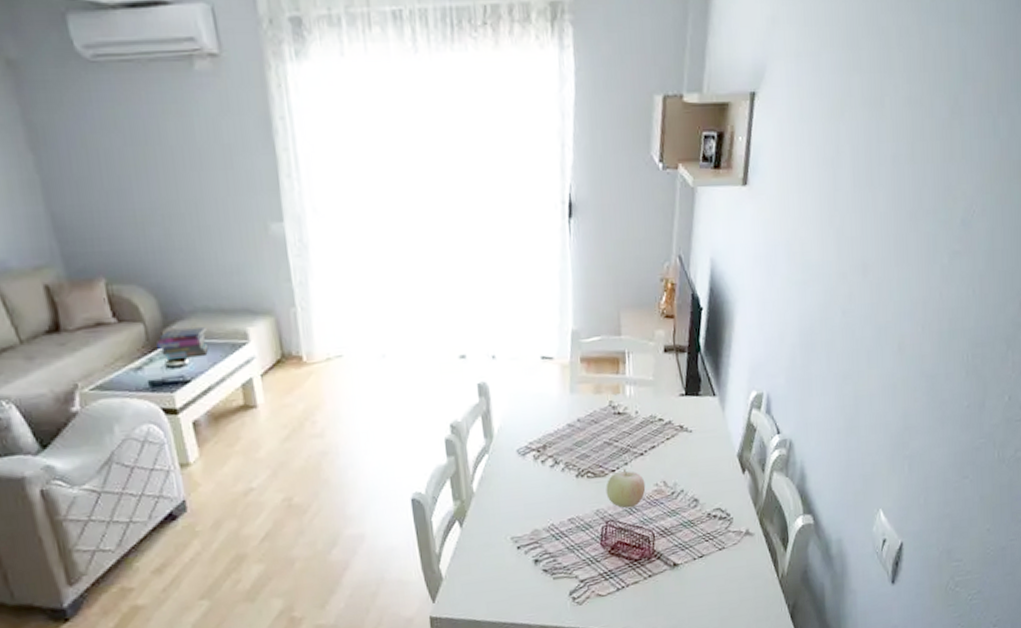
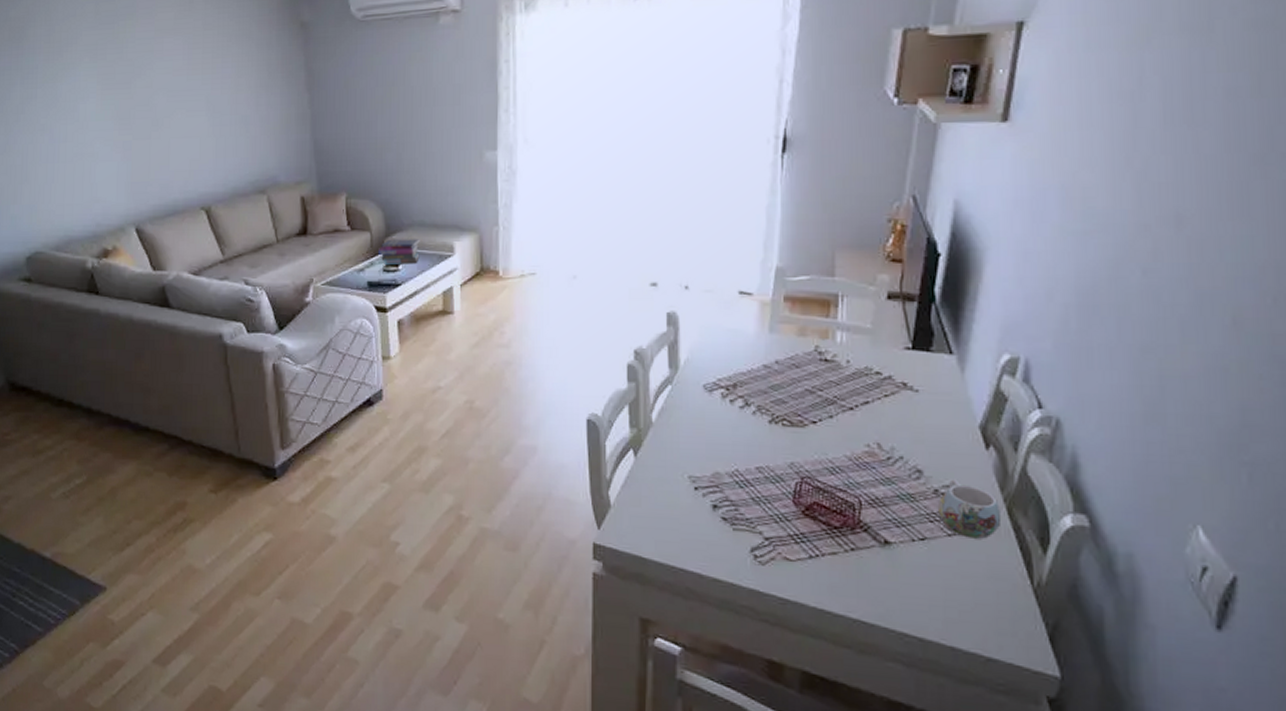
fruit: present [606,468,646,509] -> none [804,422,854,467]
mug: none [710,502,756,549] -> present [937,479,1002,539]

